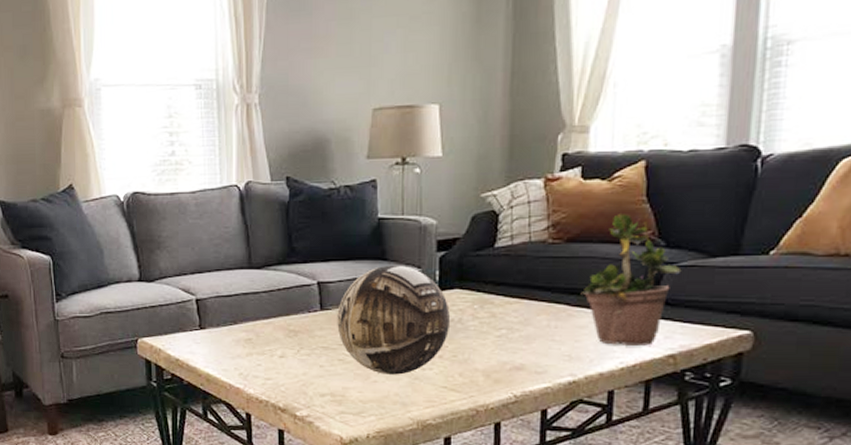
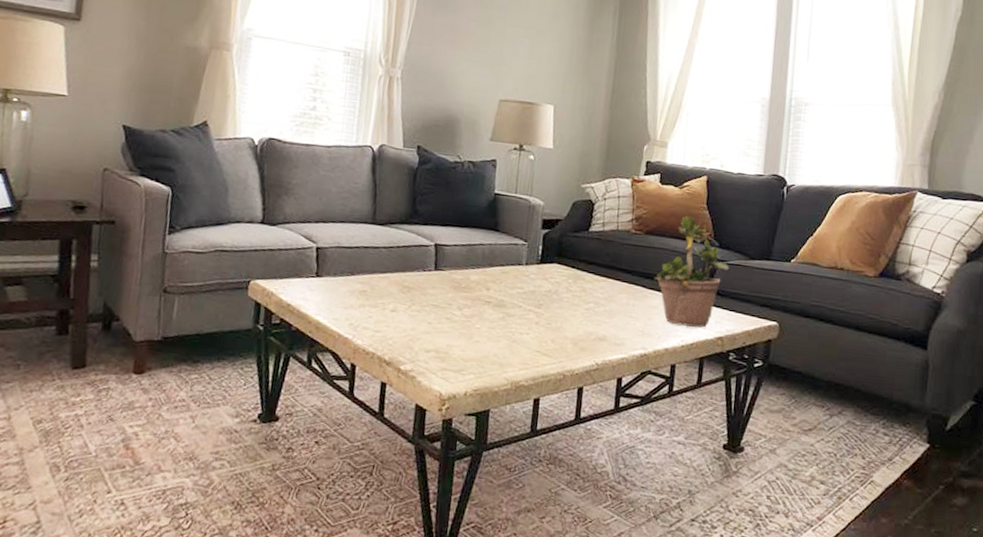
decorative bowl: present [337,265,451,375] -> none [448,235,549,337]

